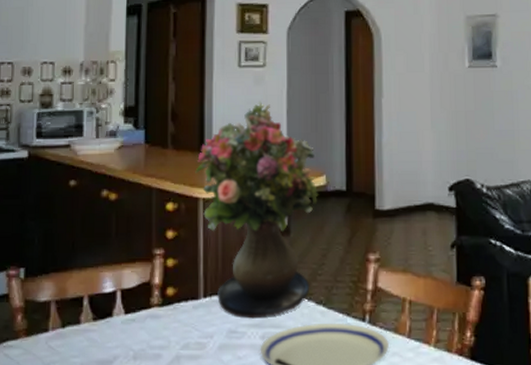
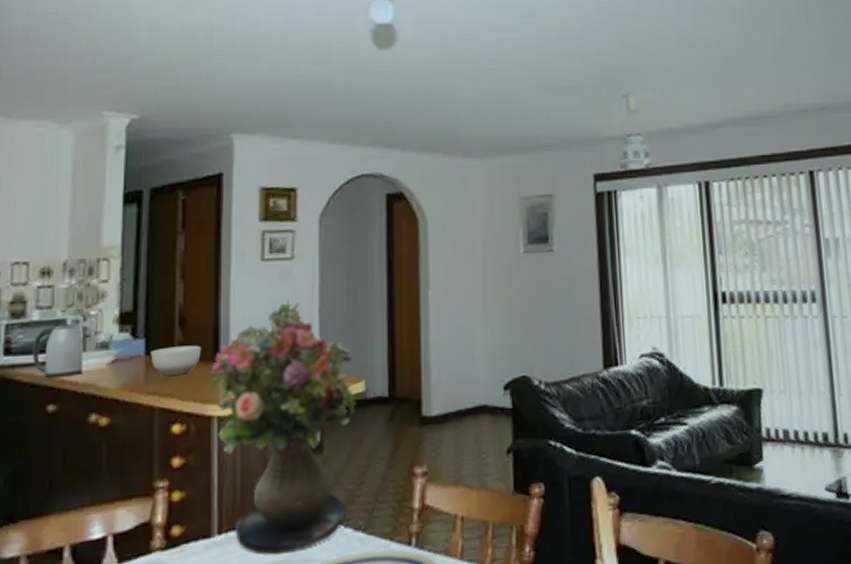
kettle: none [58,114,97,159] -> present [32,323,84,379]
bowl: none [149,137,189,162] -> present [150,345,201,376]

